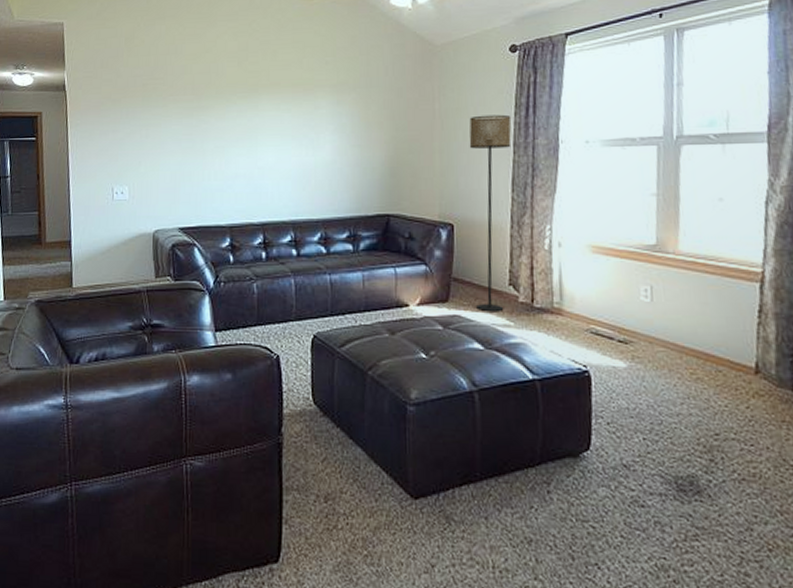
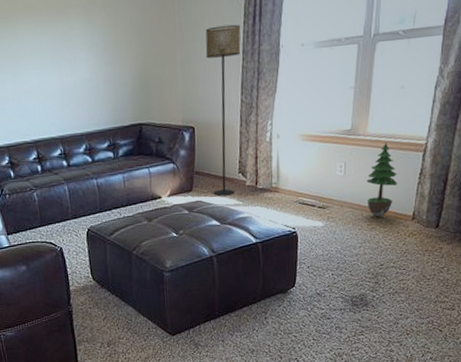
potted tree: none [683,266,728,365] -> present [366,143,397,218]

